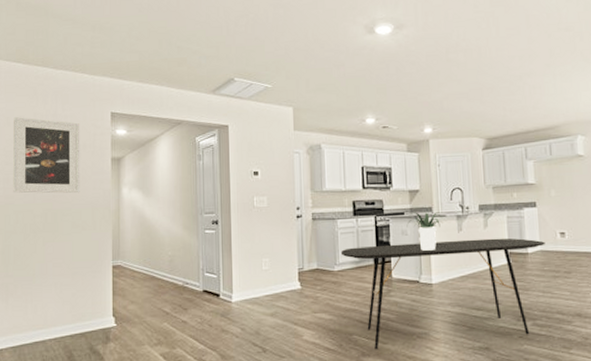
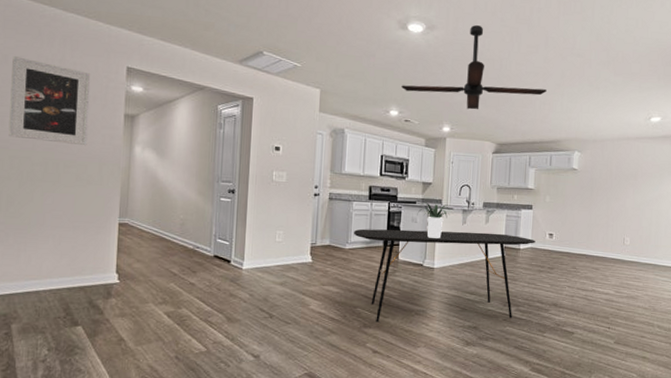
ceiling fan: none [375,16,535,106] -> present [401,25,547,110]

